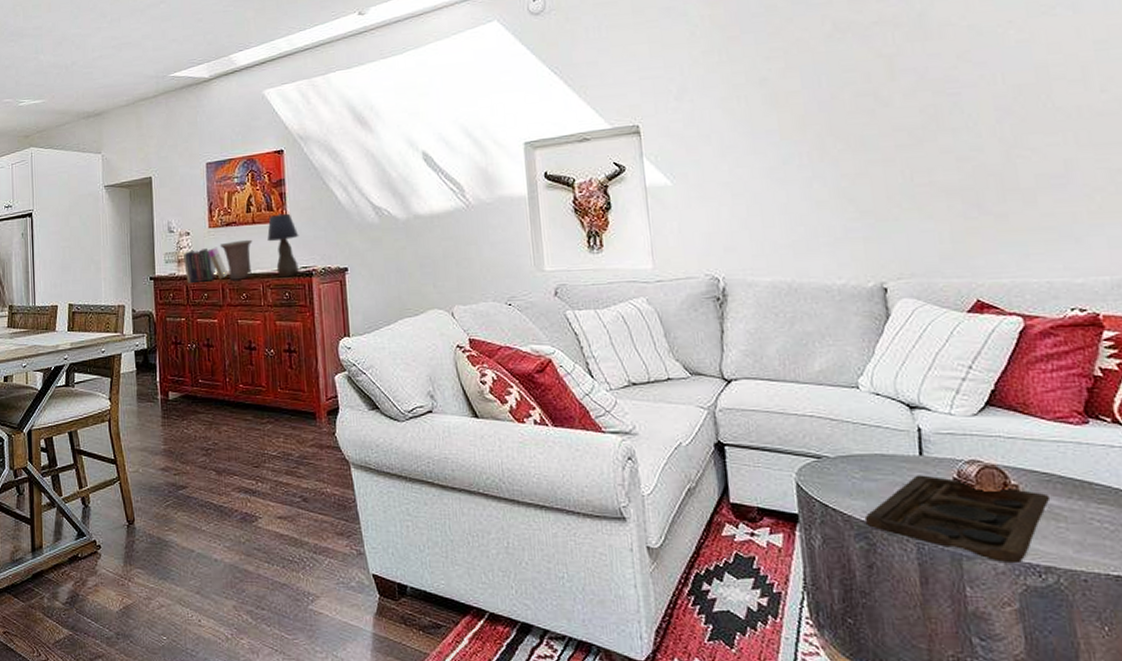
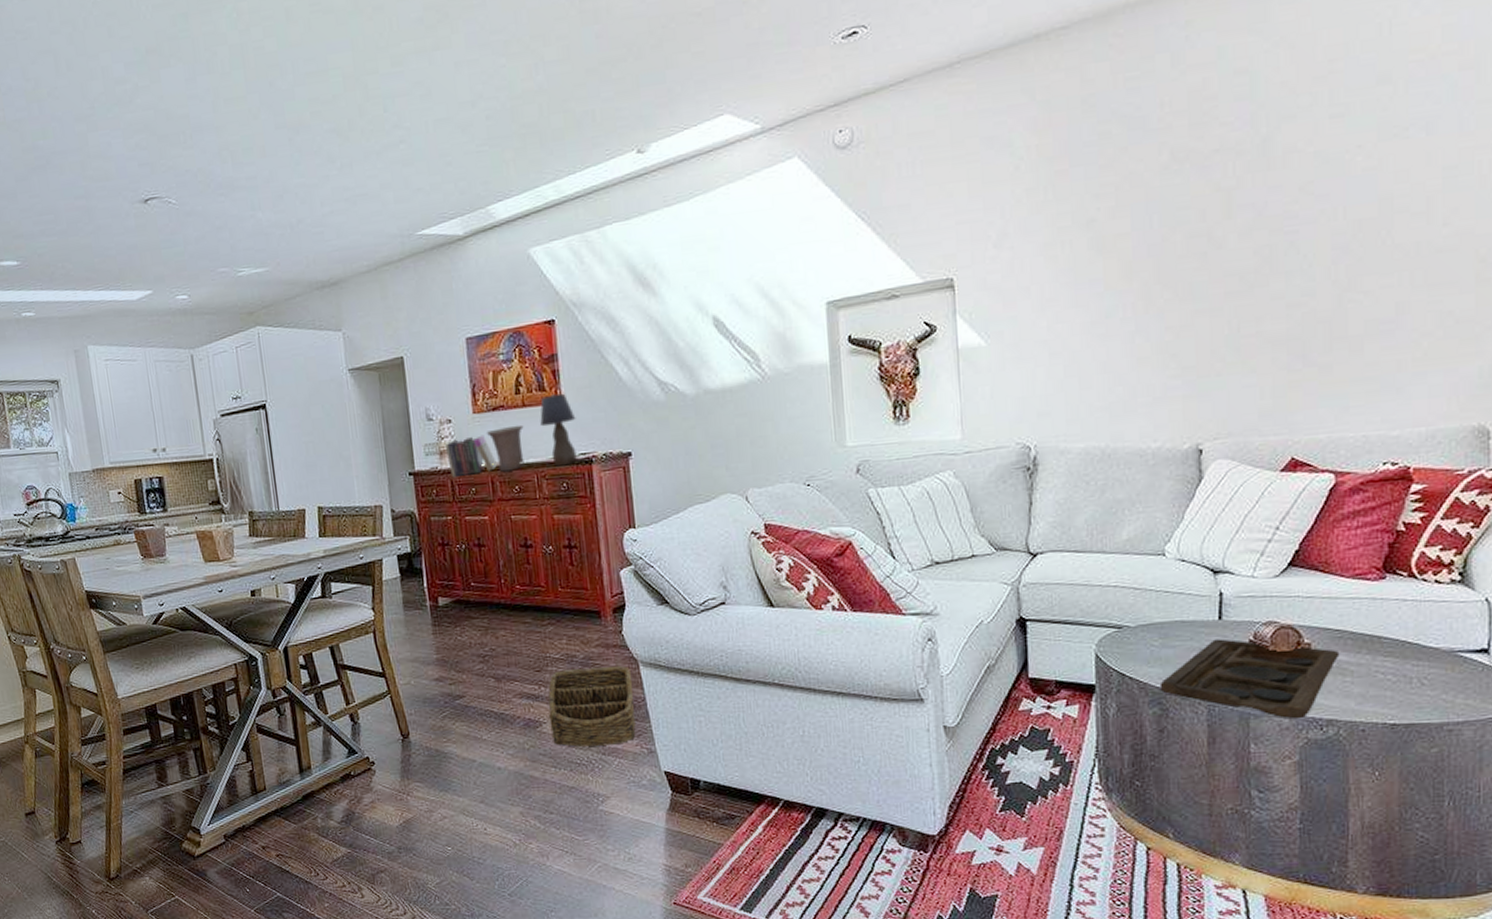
basket: none [264,466,347,545] -> present [548,665,636,747]

